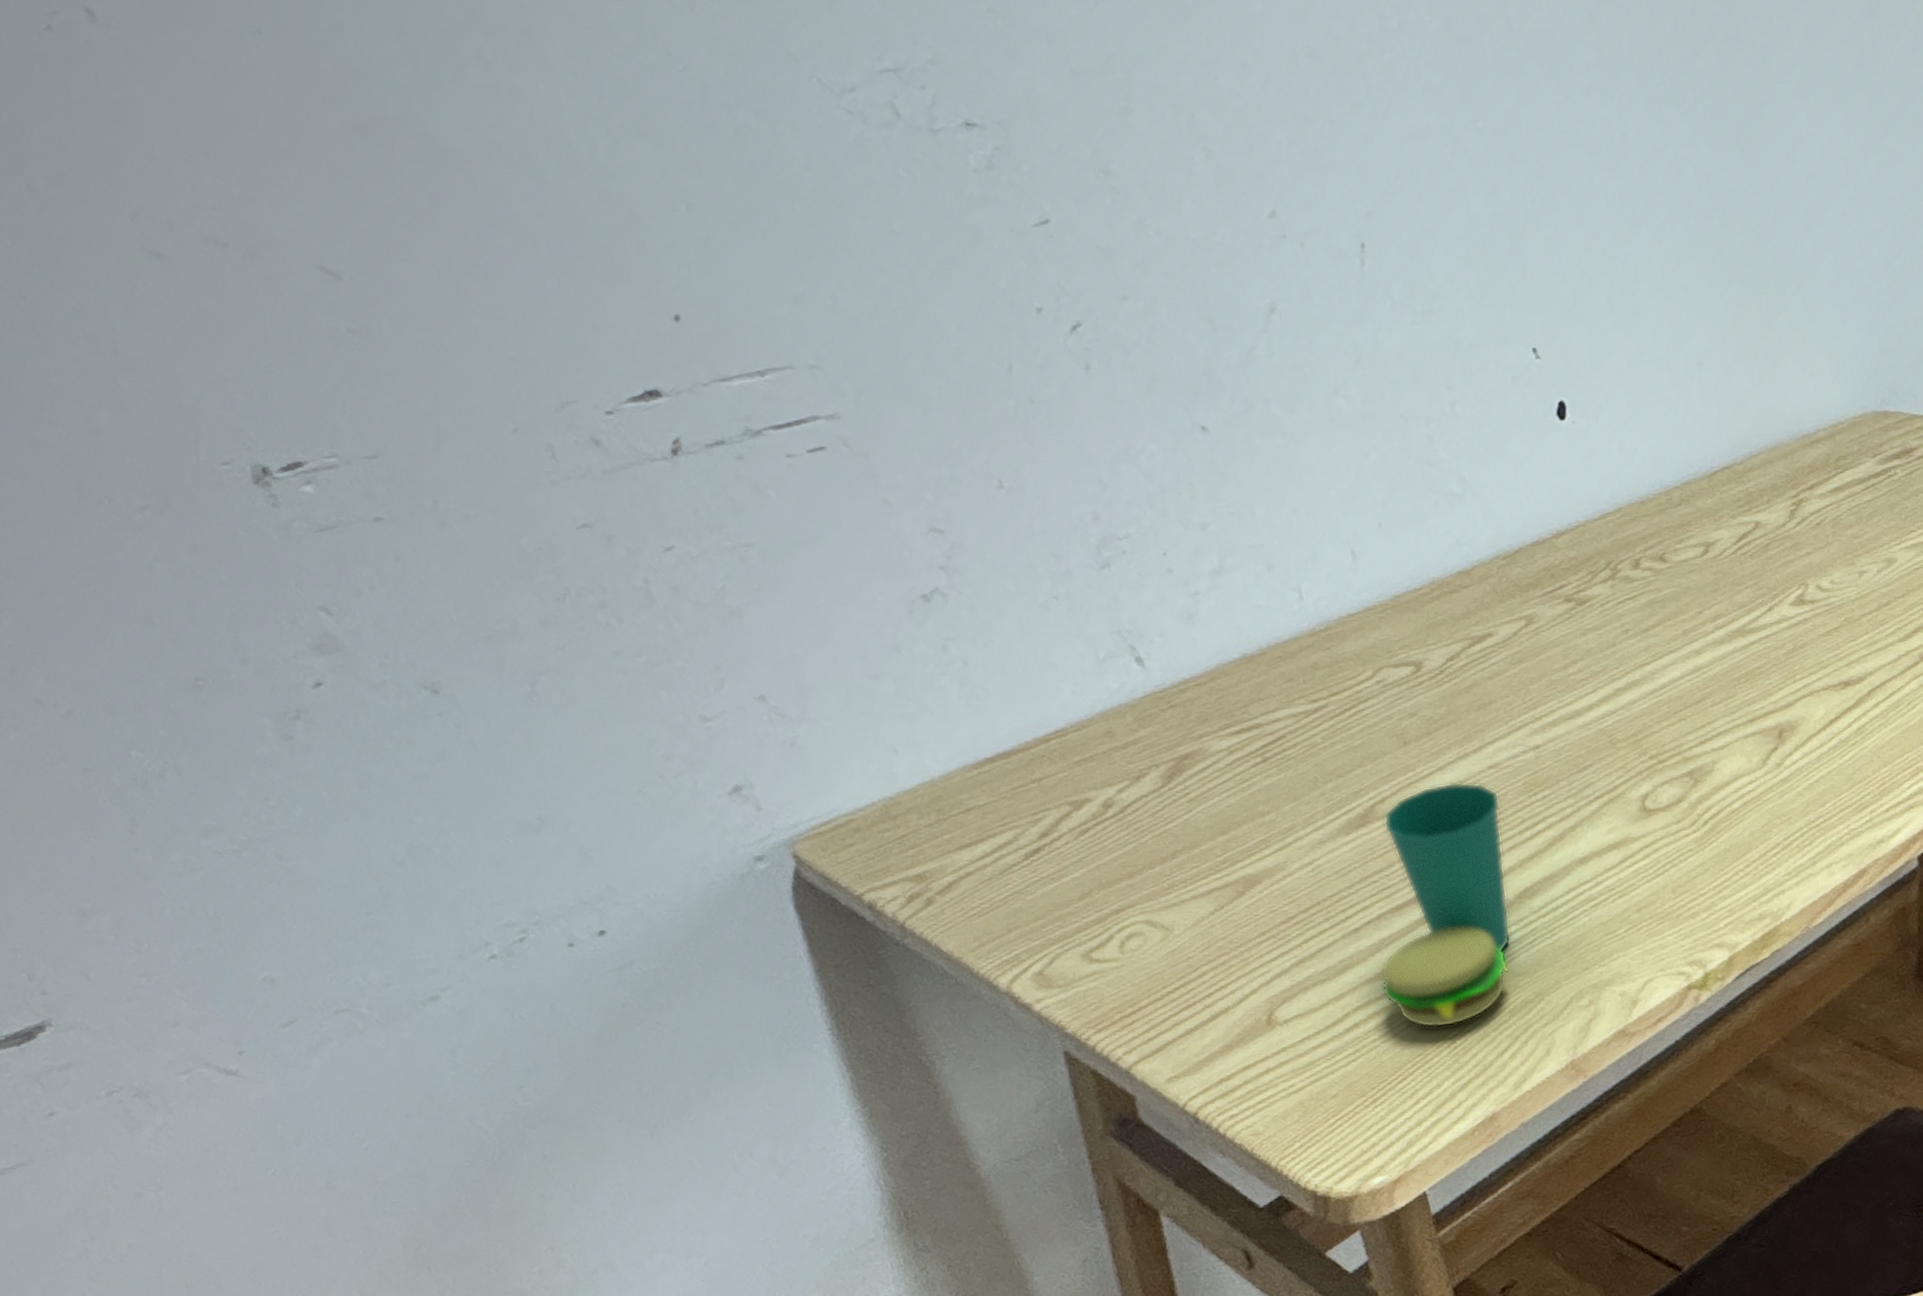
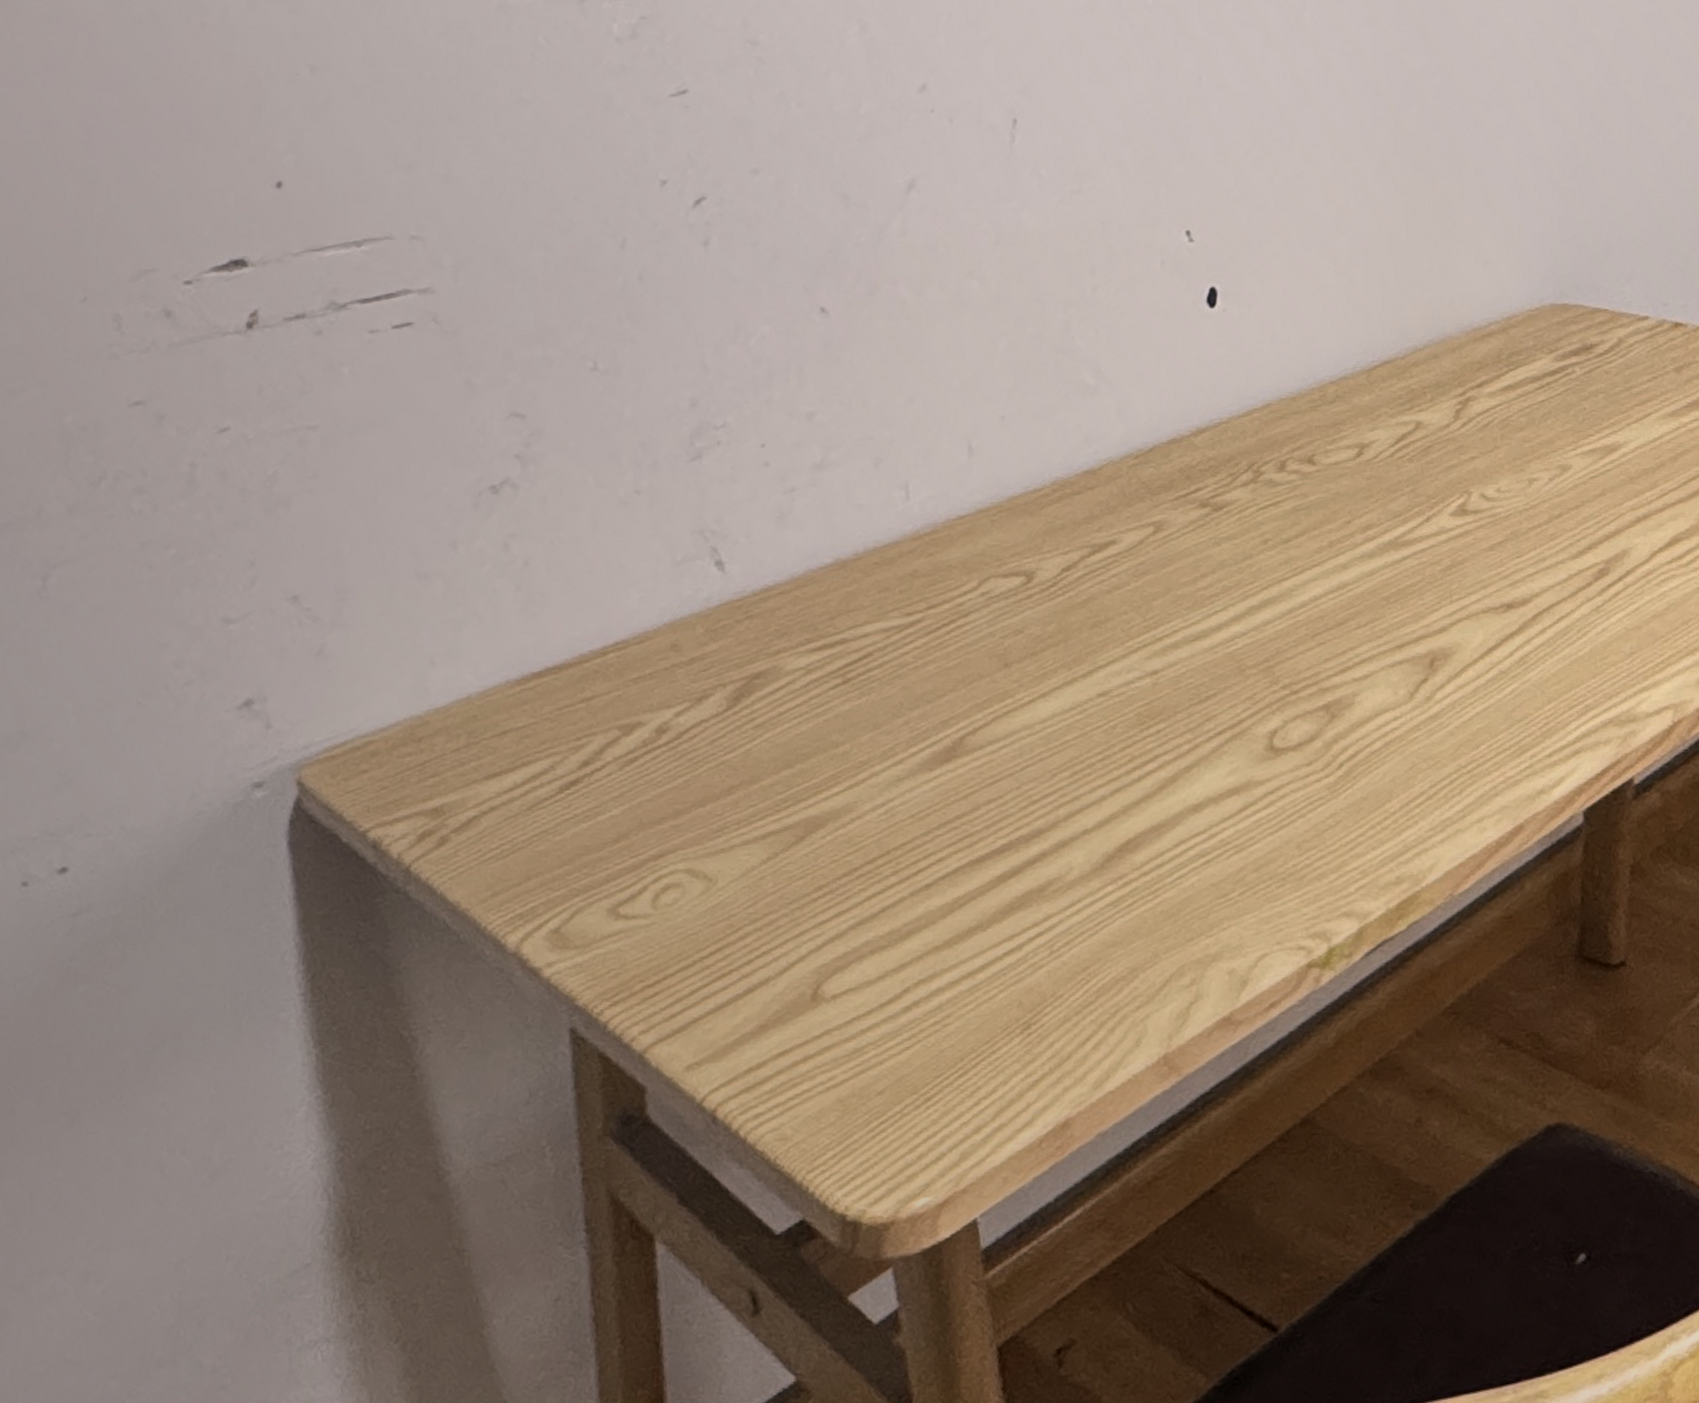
cup: present [1380,782,1511,1028] -> none [950,711,1108,1010]

